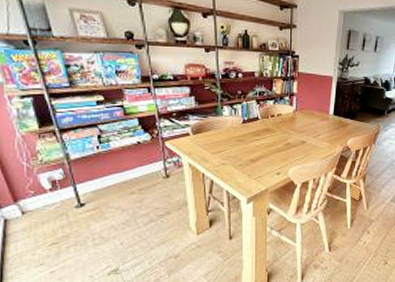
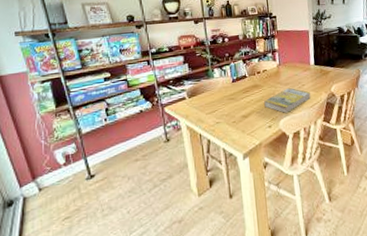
book: none [275,135,326,163] -> present [264,87,311,114]

